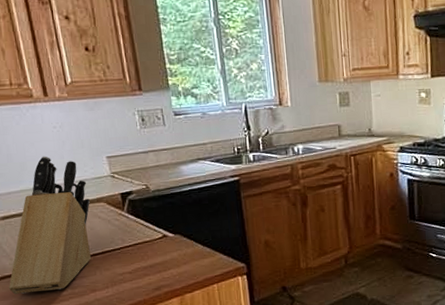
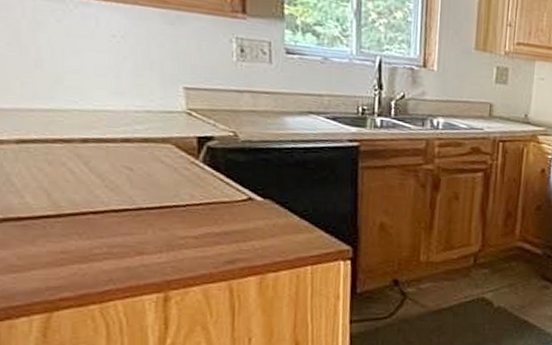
knife block: present [9,156,91,294] -> none [13,70,152,246]

